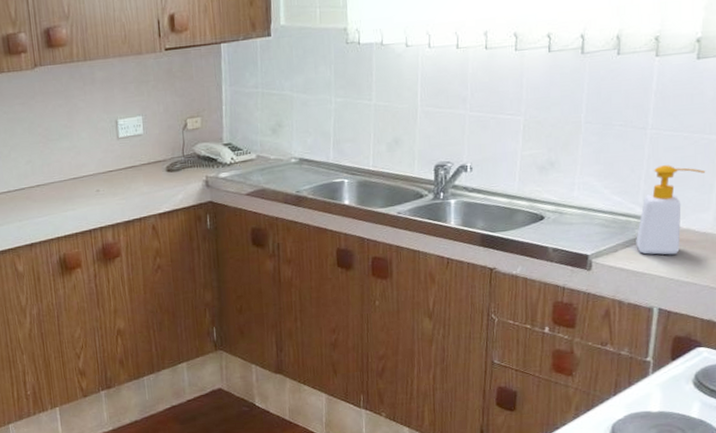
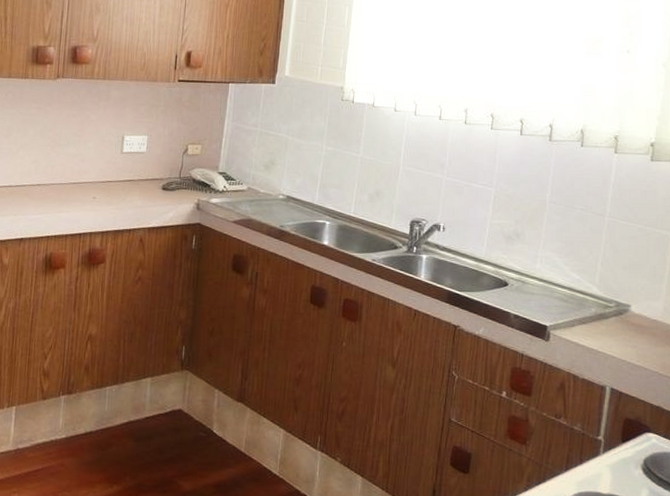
soap bottle: present [636,165,706,255] -> none [592,251,657,337]

